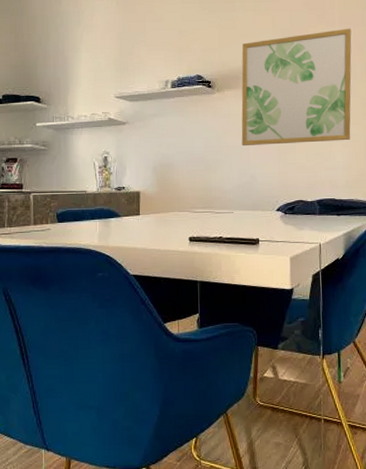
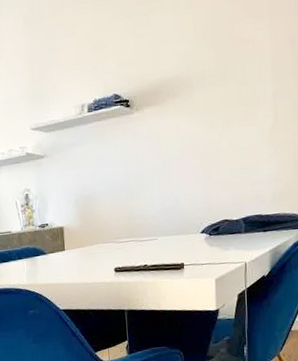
wall art: present [241,28,352,146] -> none [160,18,282,168]

